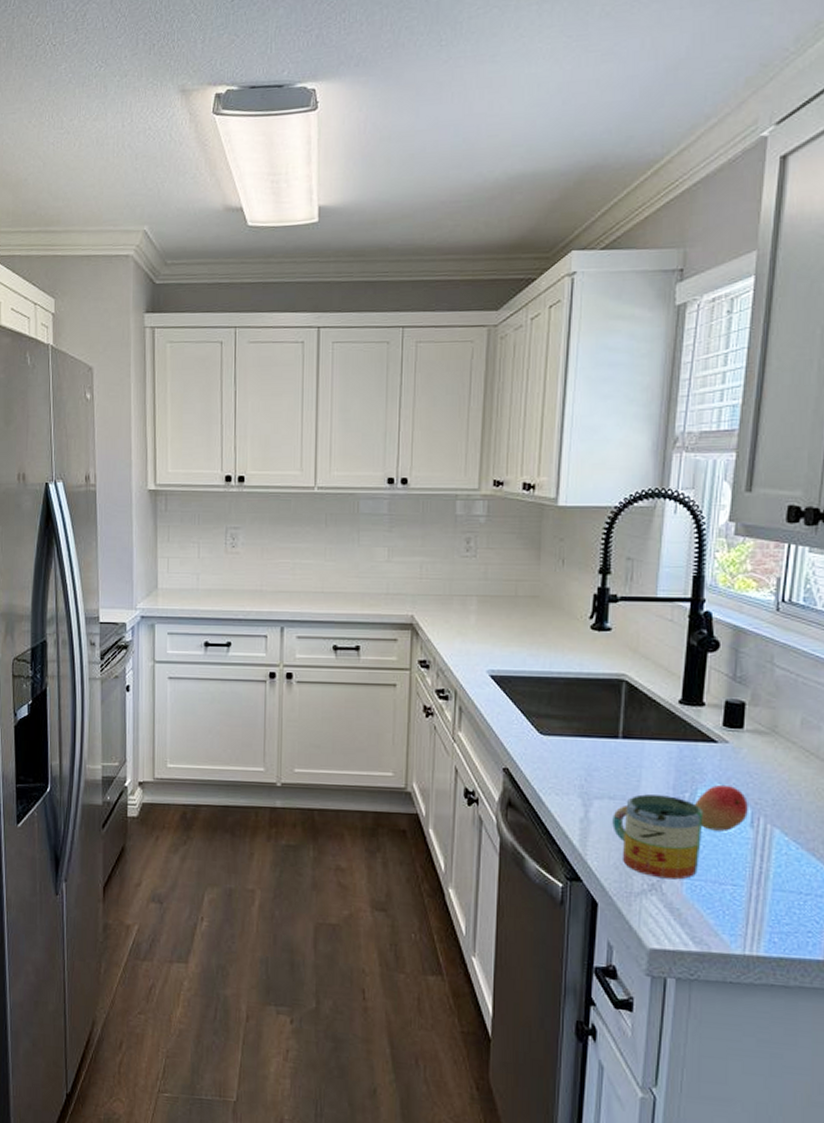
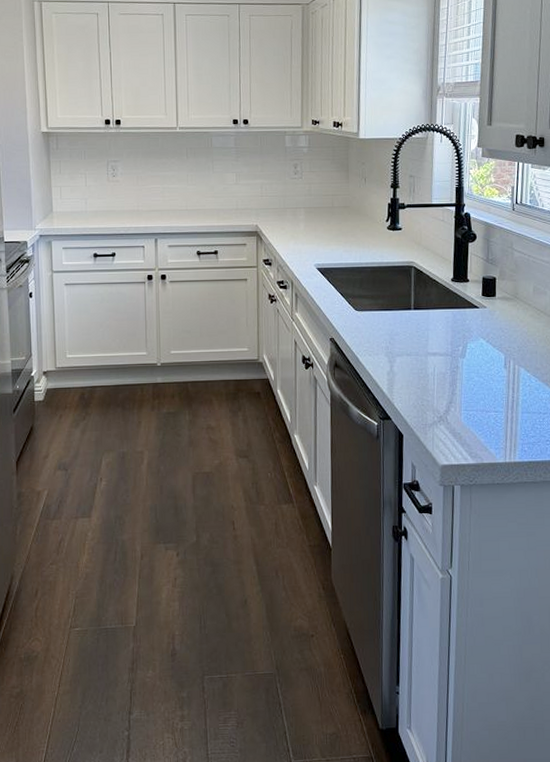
mug: present [612,794,704,880] -> none [410,350,473,412]
fruit: present [694,784,748,831] -> none [465,338,502,373]

